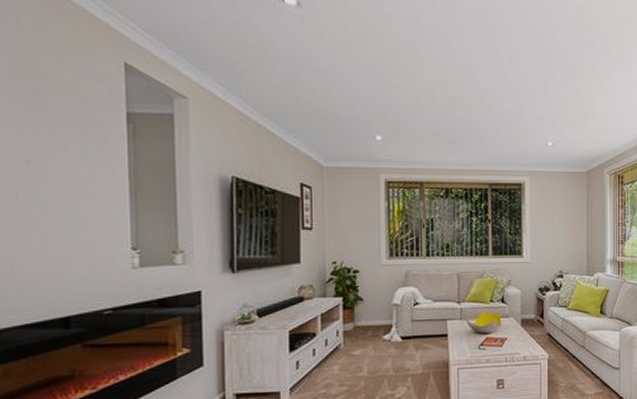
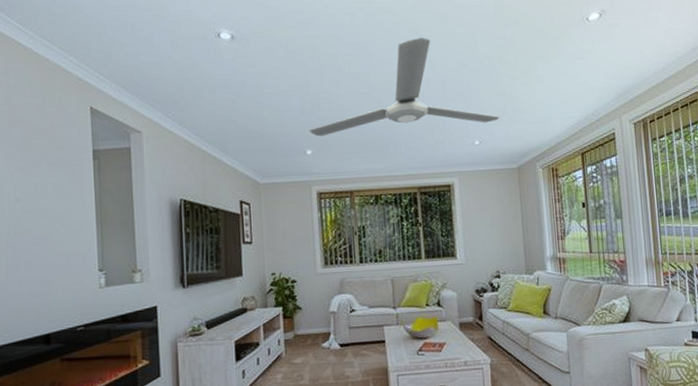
ceiling fan: none [379,30,573,125] -> present [309,37,500,137]

